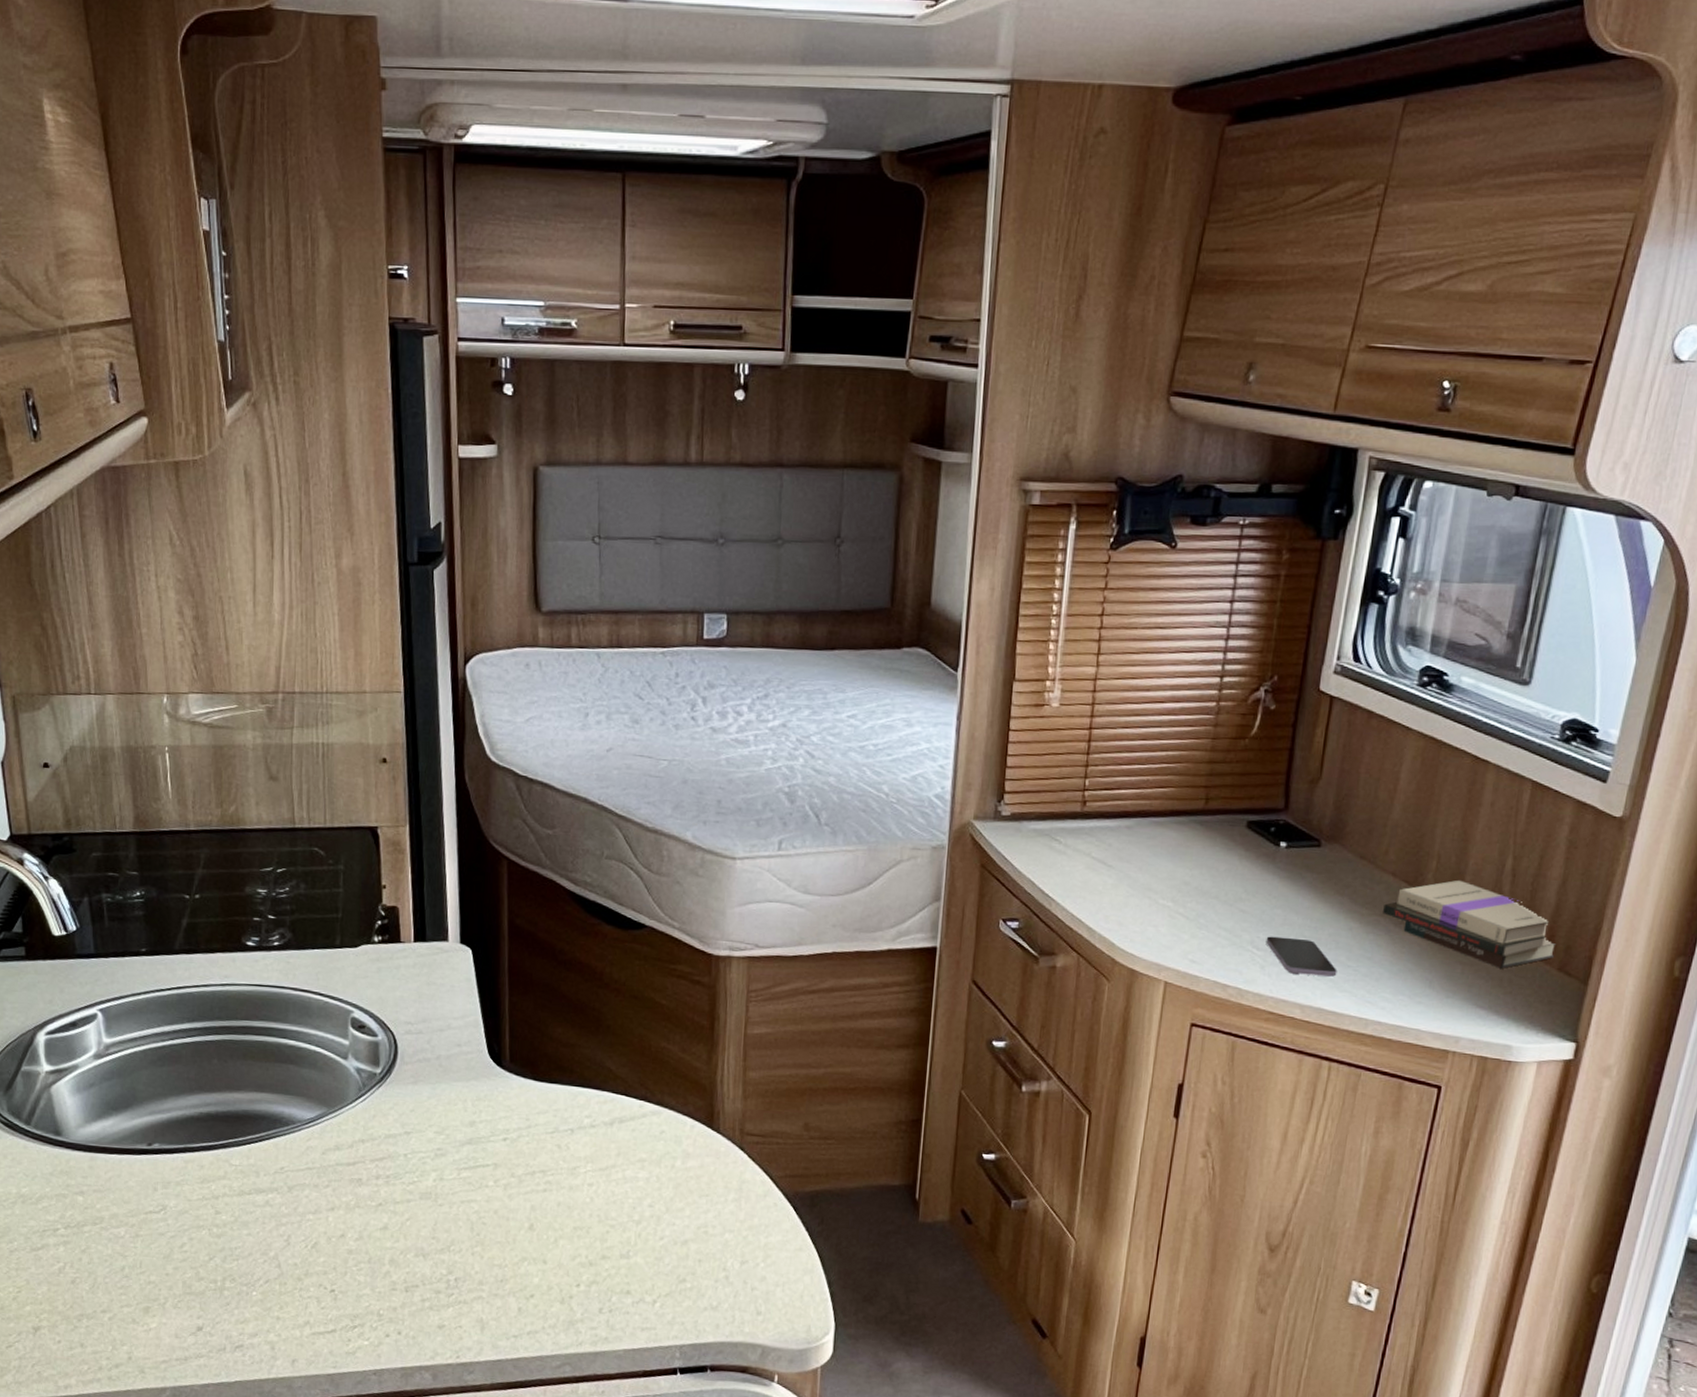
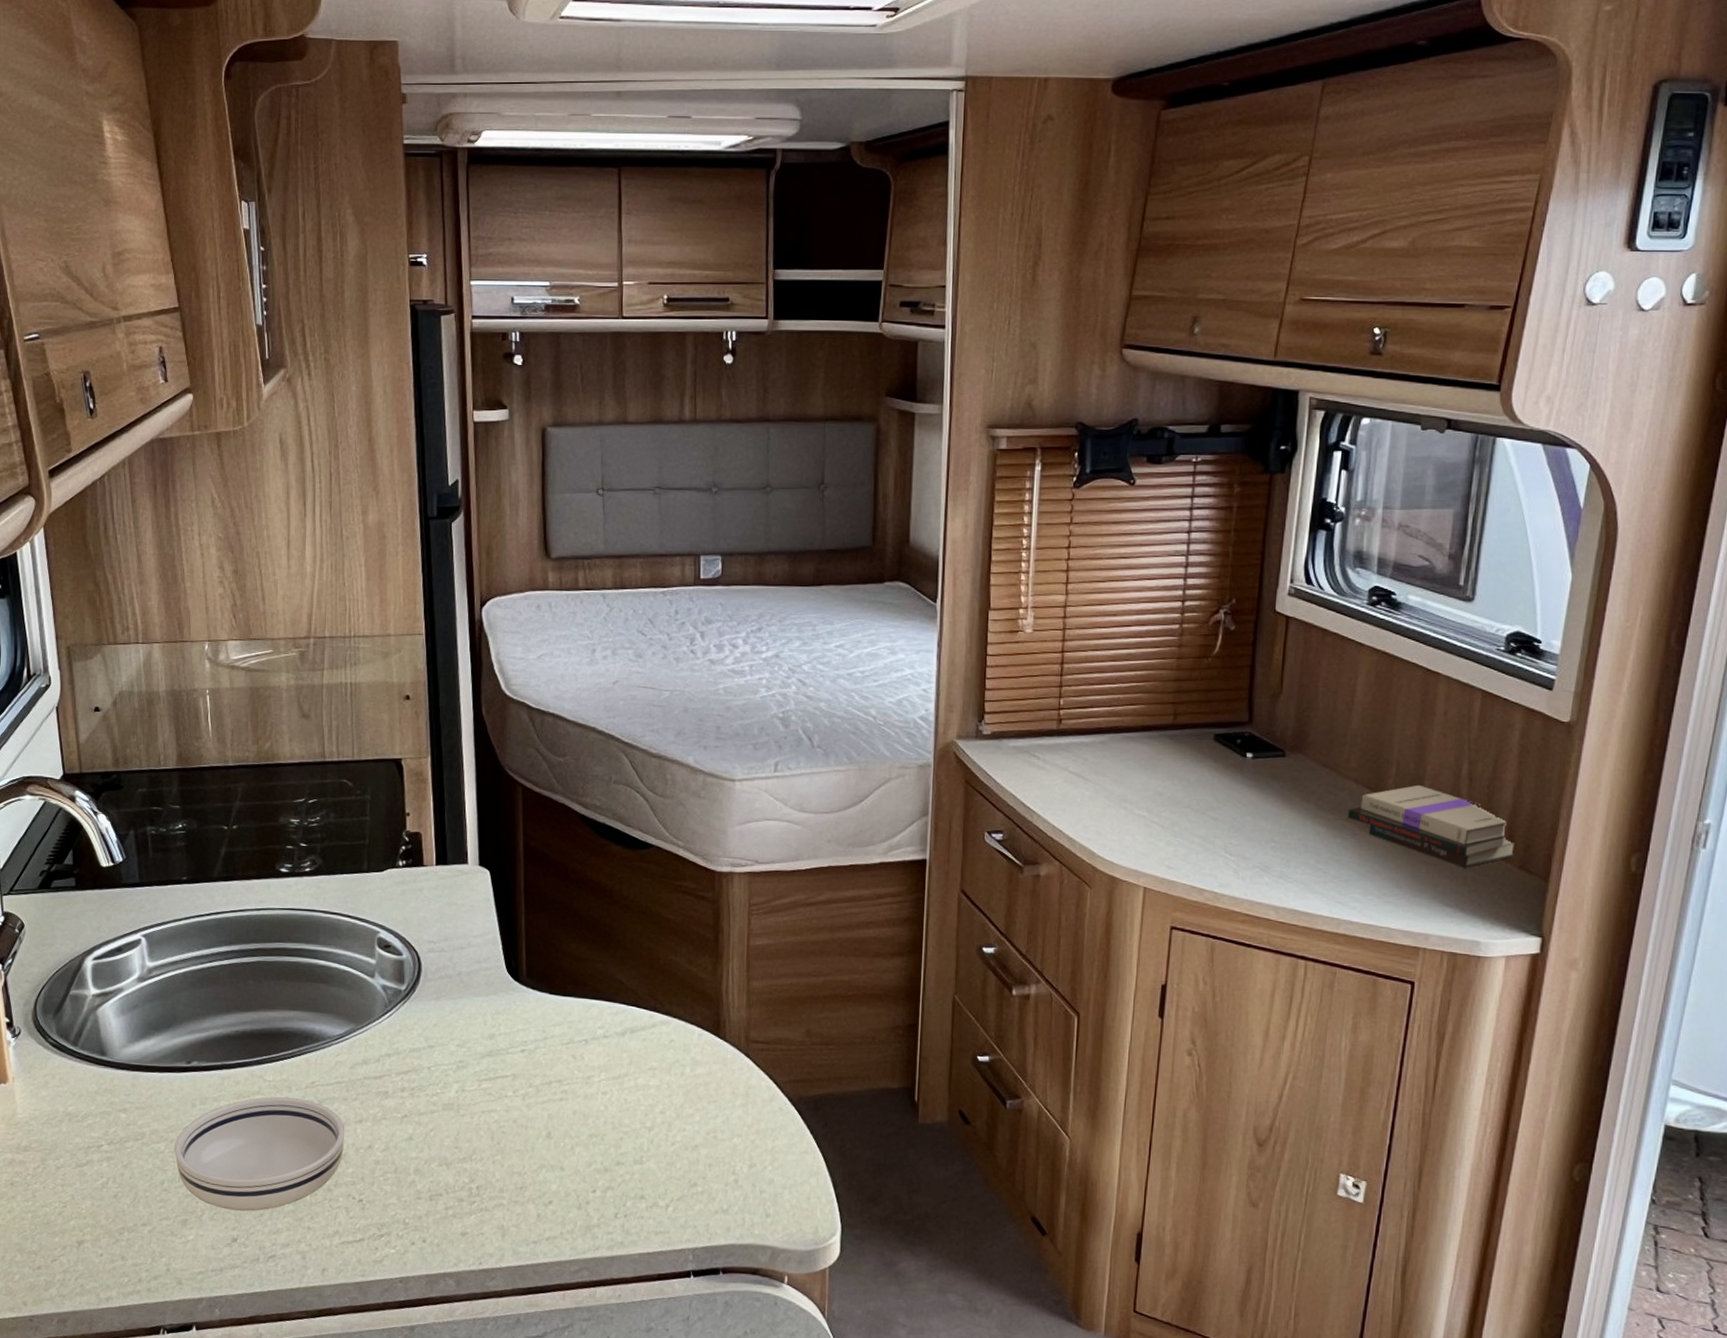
bowl: none [135,1182,317,1300] -> present [174,1097,345,1211]
smartphone: present [1265,936,1337,977] -> none [1238,842,1308,879]

